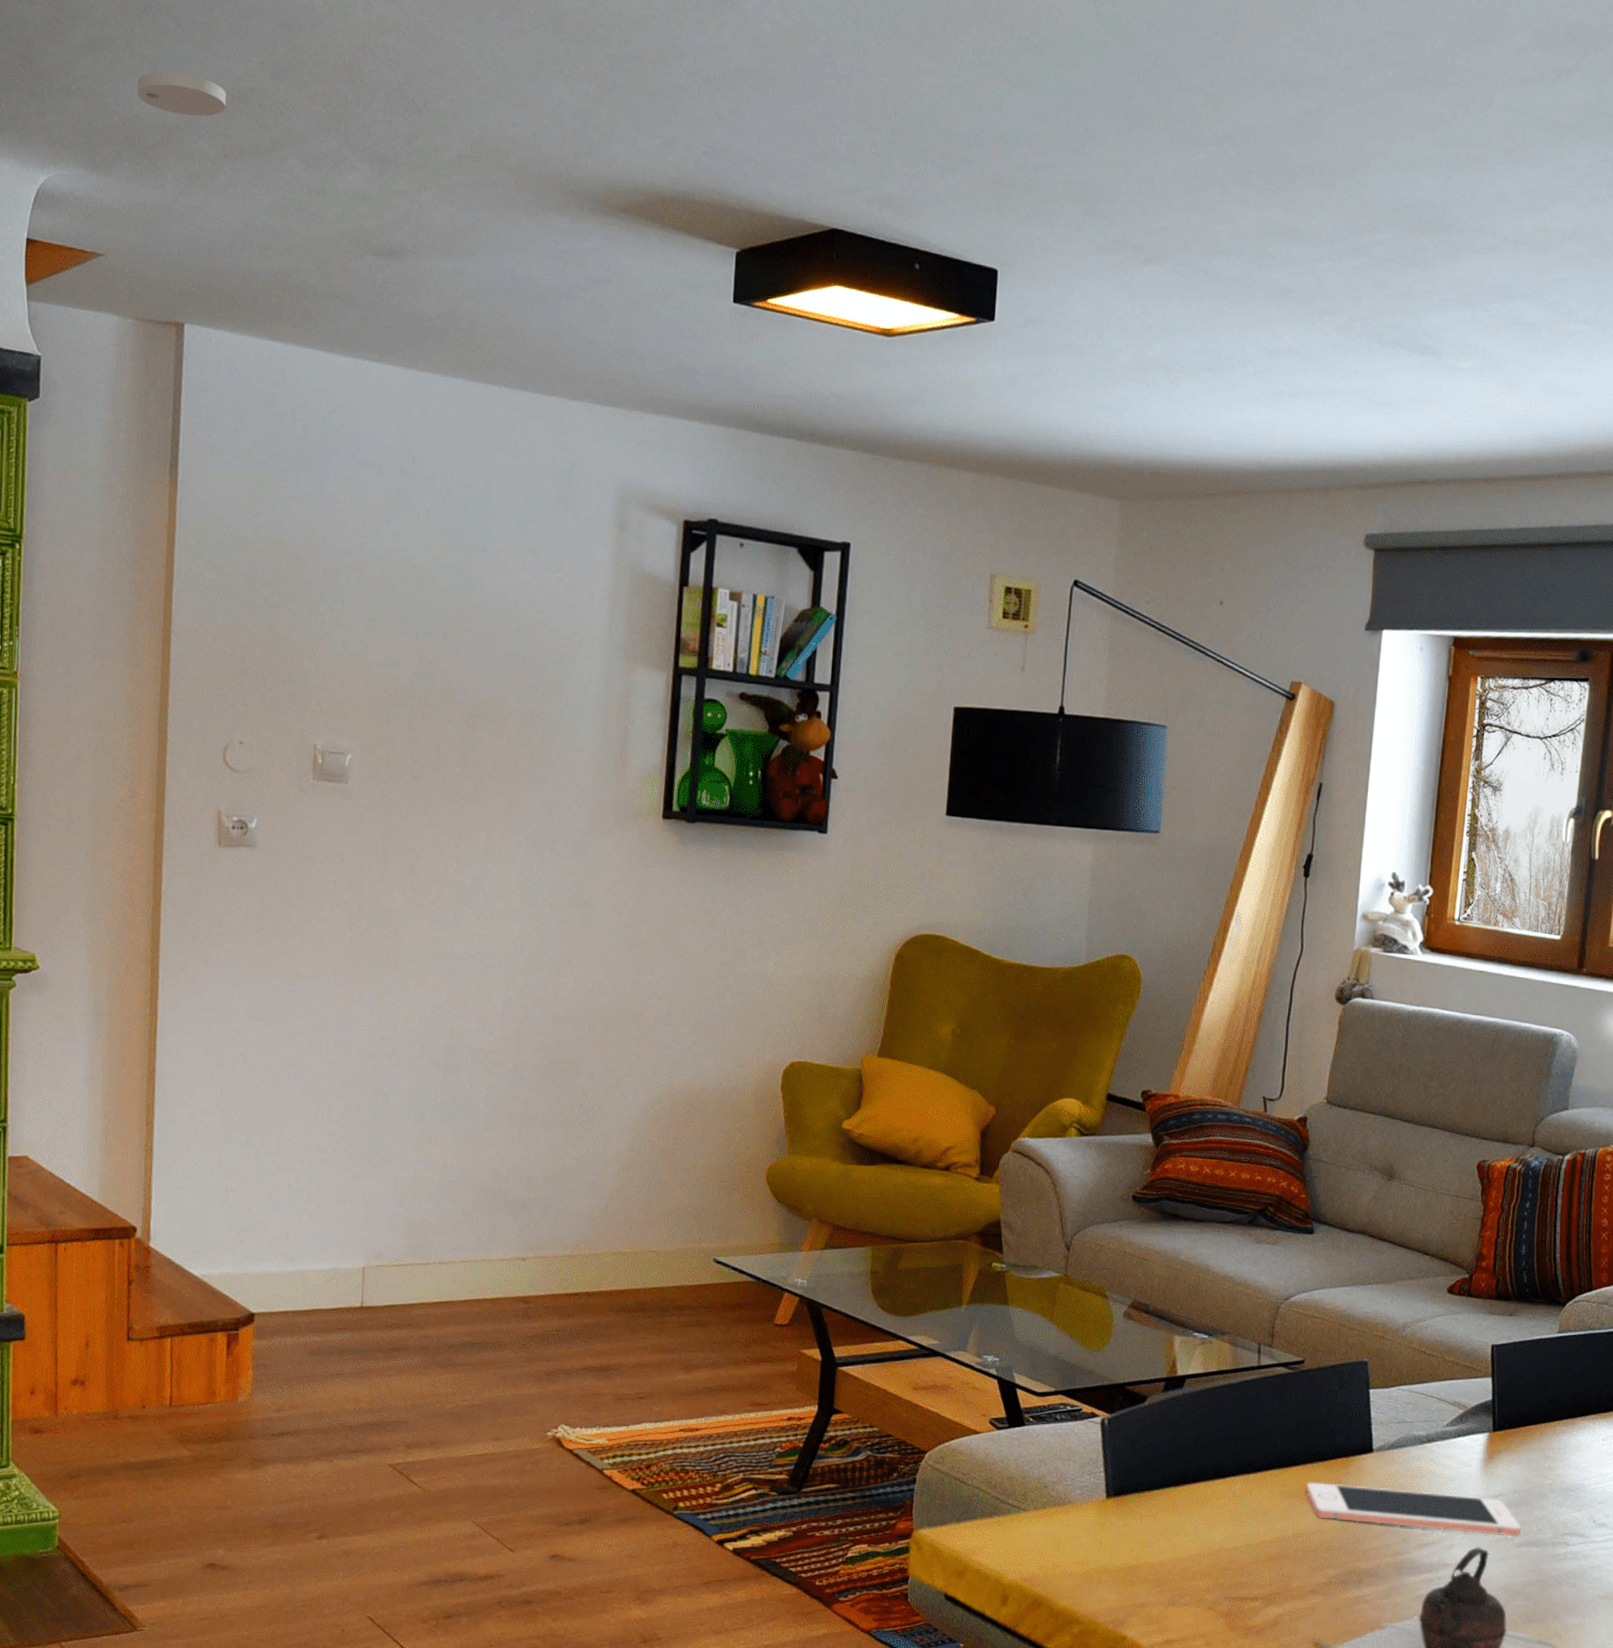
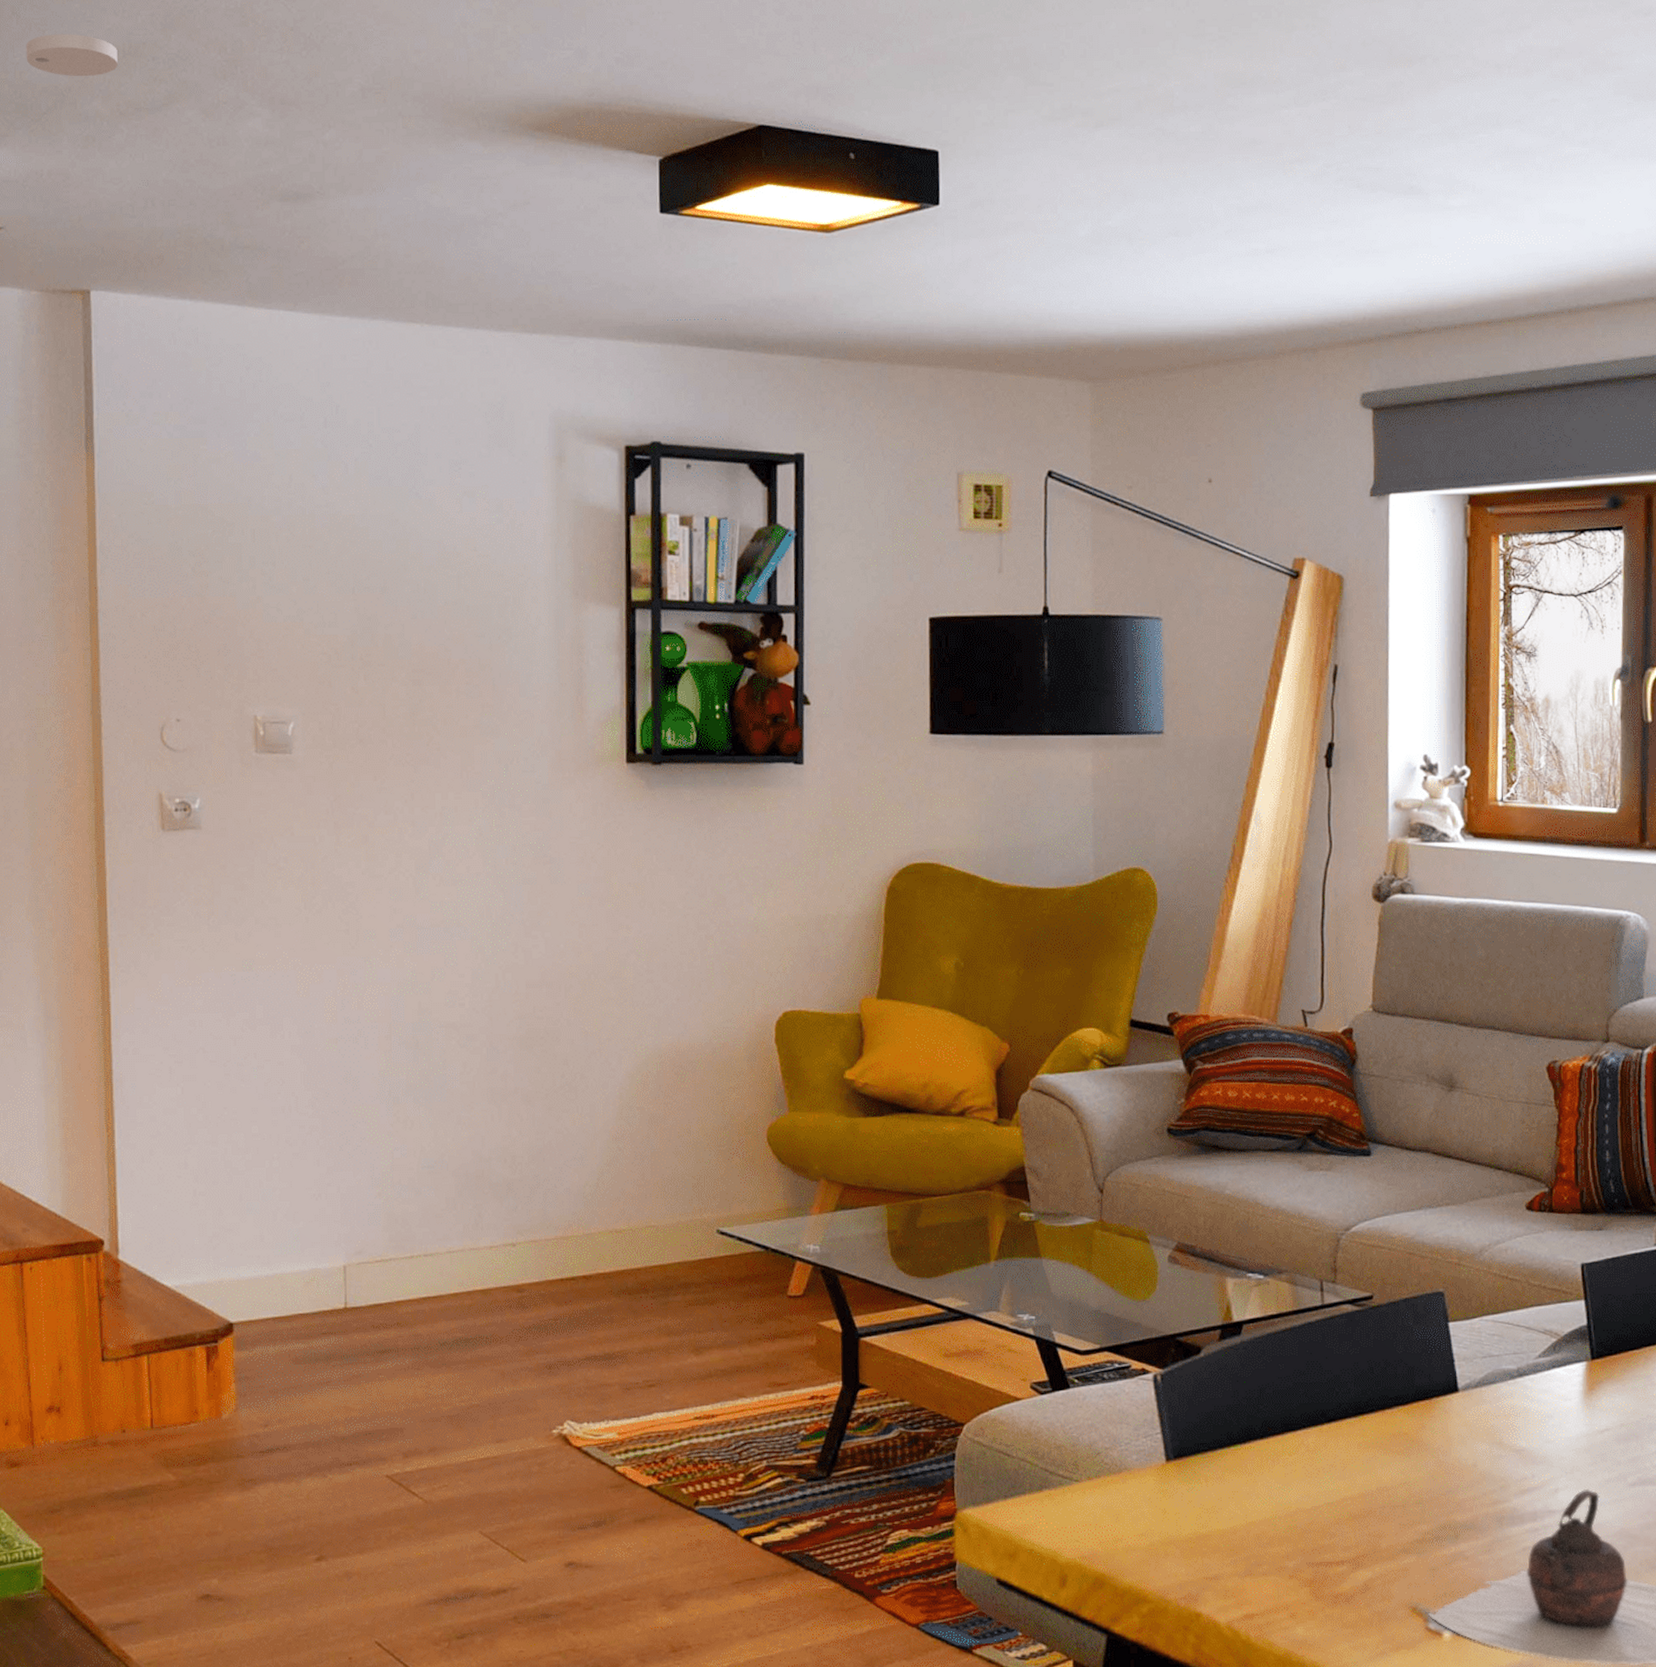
cell phone: present [1306,1482,1521,1537] -> none [1387,1429,1633,1475]

